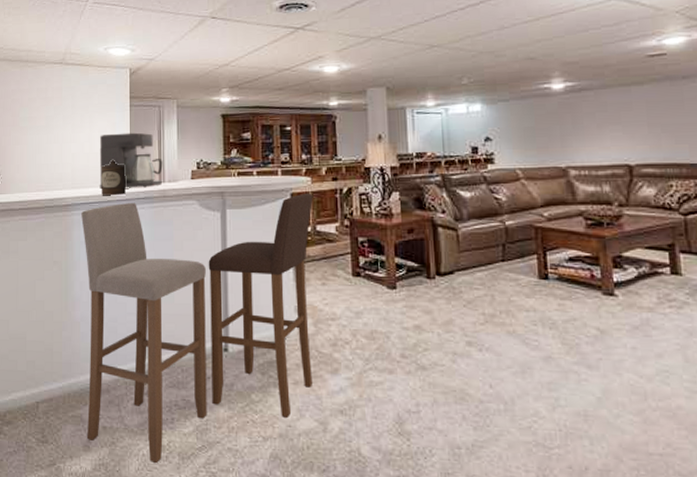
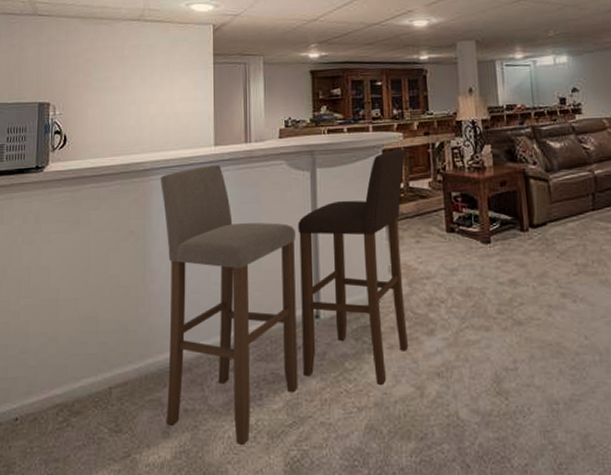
coffee maker: present [99,132,163,190] -> none [180,91,249,153]
canister: present [100,160,126,196] -> none [182,121,209,159]

